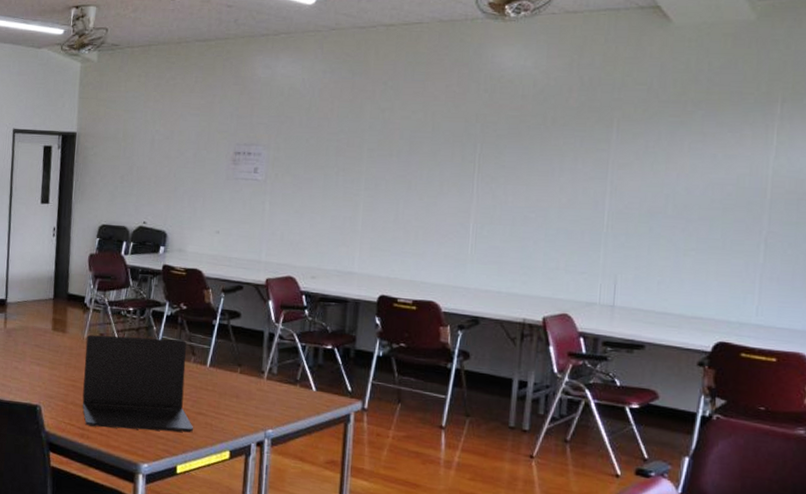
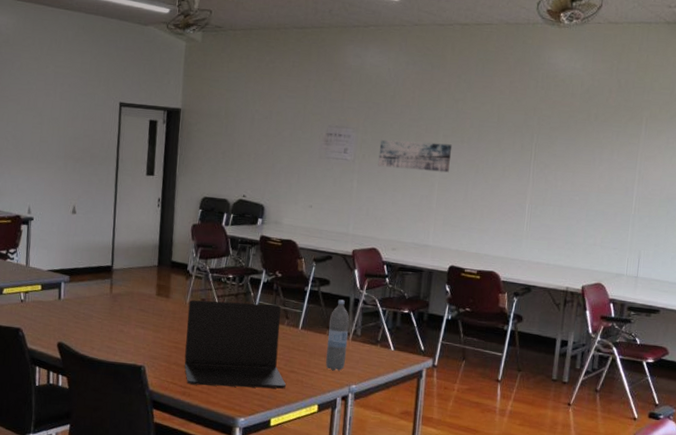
water bottle: none [237,334,264,414] -> present [325,299,350,371]
wall art: none [293,156,379,191] -> present [378,139,453,173]

